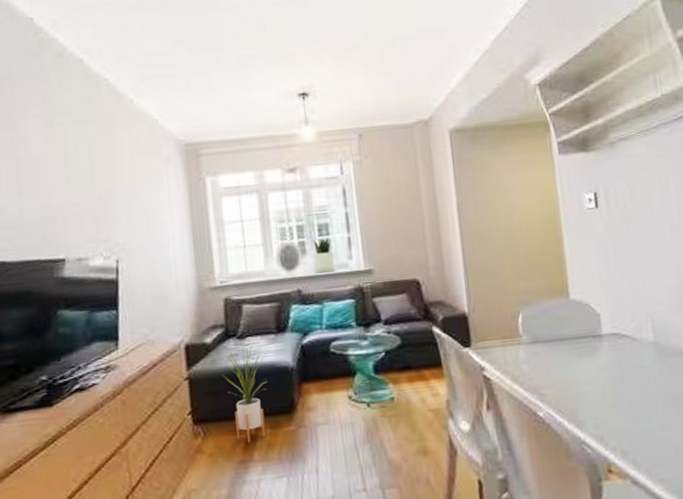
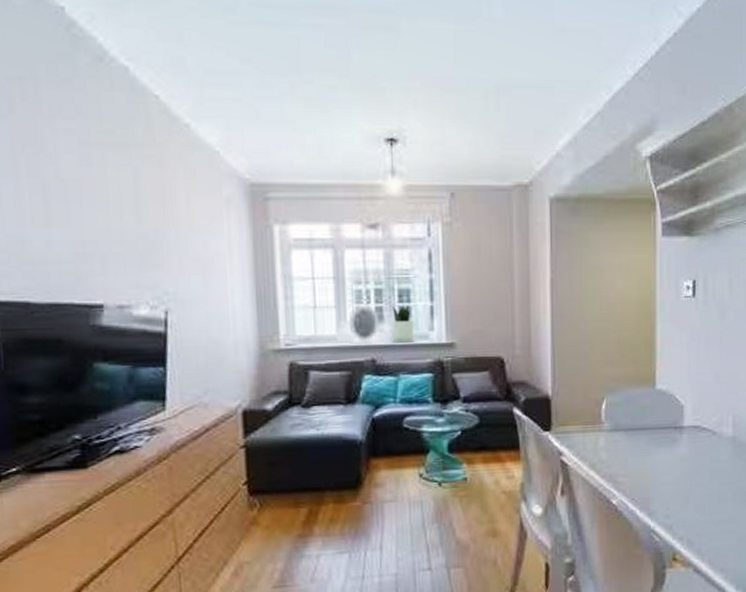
house plant: present [221,345,269,444] -> none [282,415,336,518]

